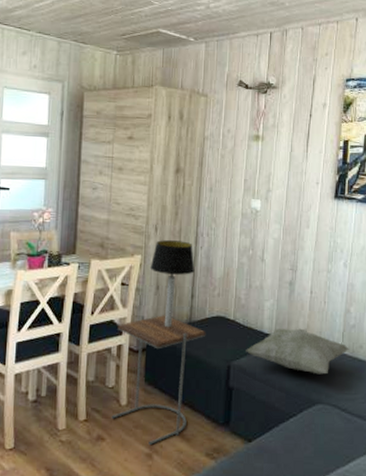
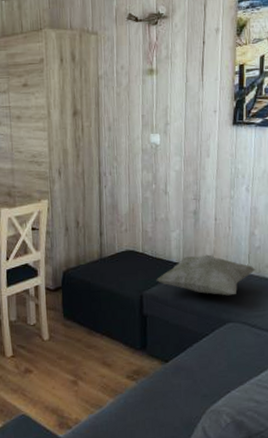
side table: present [111,314,206,446] -> none [33,254,117,374]
table lamp: present [150,240,195,327] -> none [57,182,101,265]

